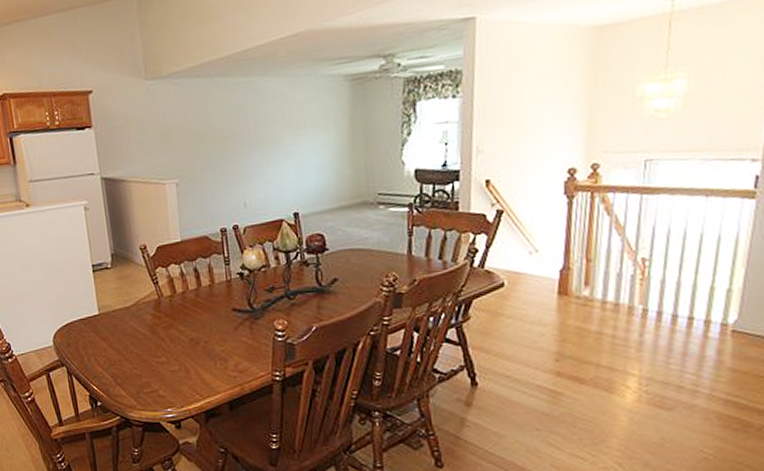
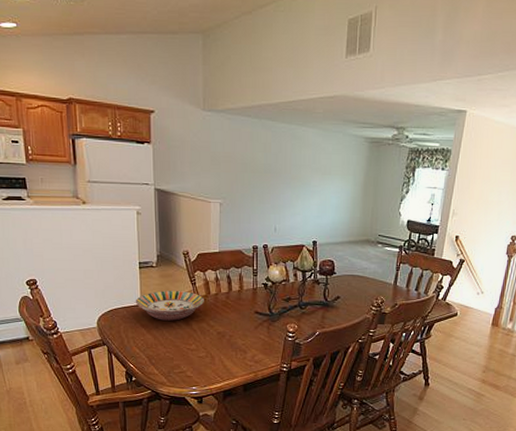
serving bowl: none [92,293,170,331] -> present [135,291,204,321]

